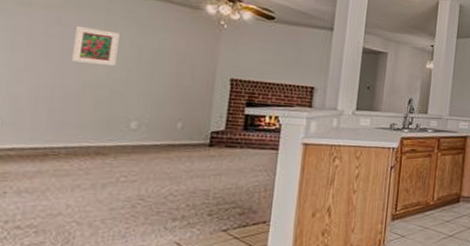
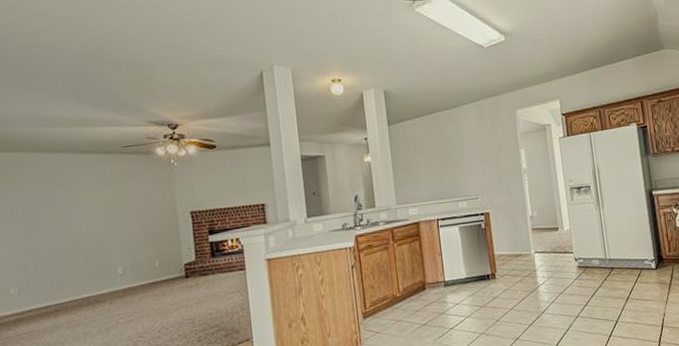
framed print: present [70,26,120,67] -> none [56,190,94,225]

